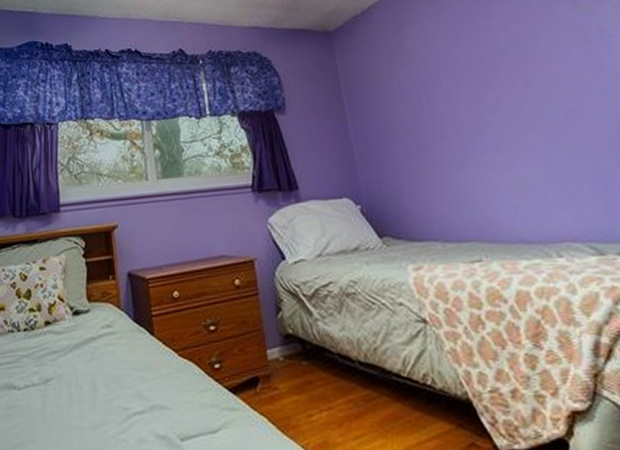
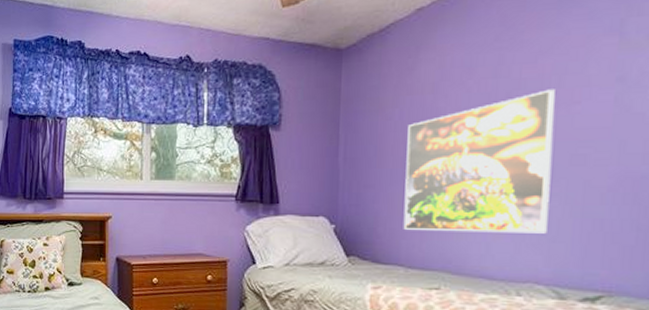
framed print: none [409,51,567,202] -> present [403,89,555,234]

